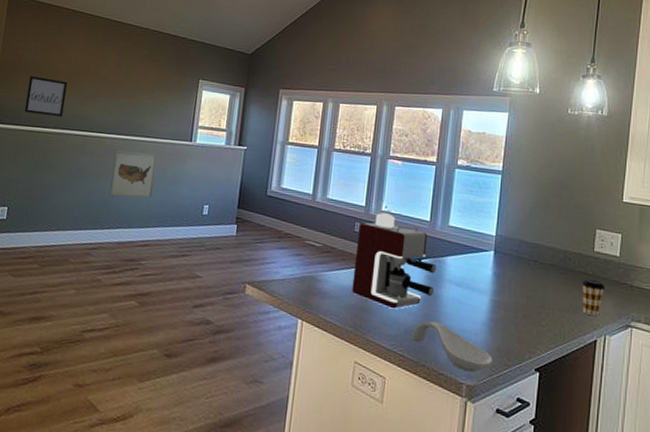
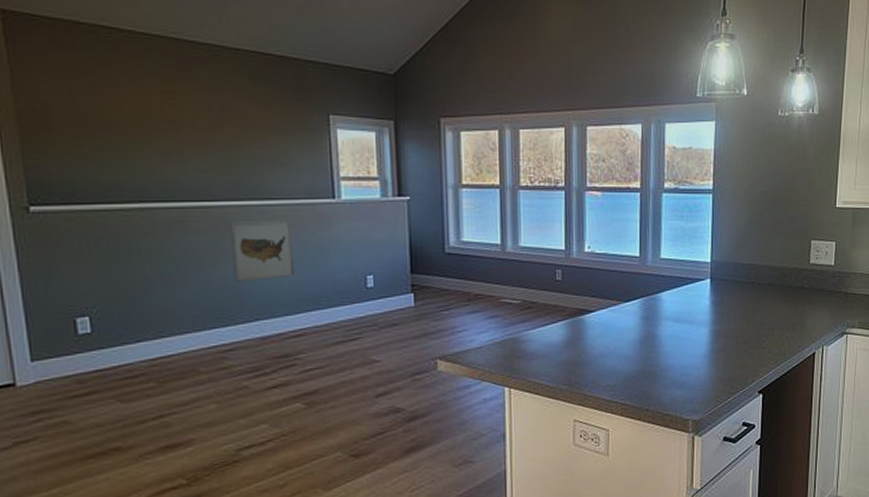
wall art: present [24,76,68,117] -> none [71,132,139,185]
coffee maker: present [352,213,436,309] -> none [560,254,652,358]
spoon rest: present [411,321,493,372] -> none [631,362,716,407]
coffee cup: present [581,278,606,316] -> none [799,292,822,329]

